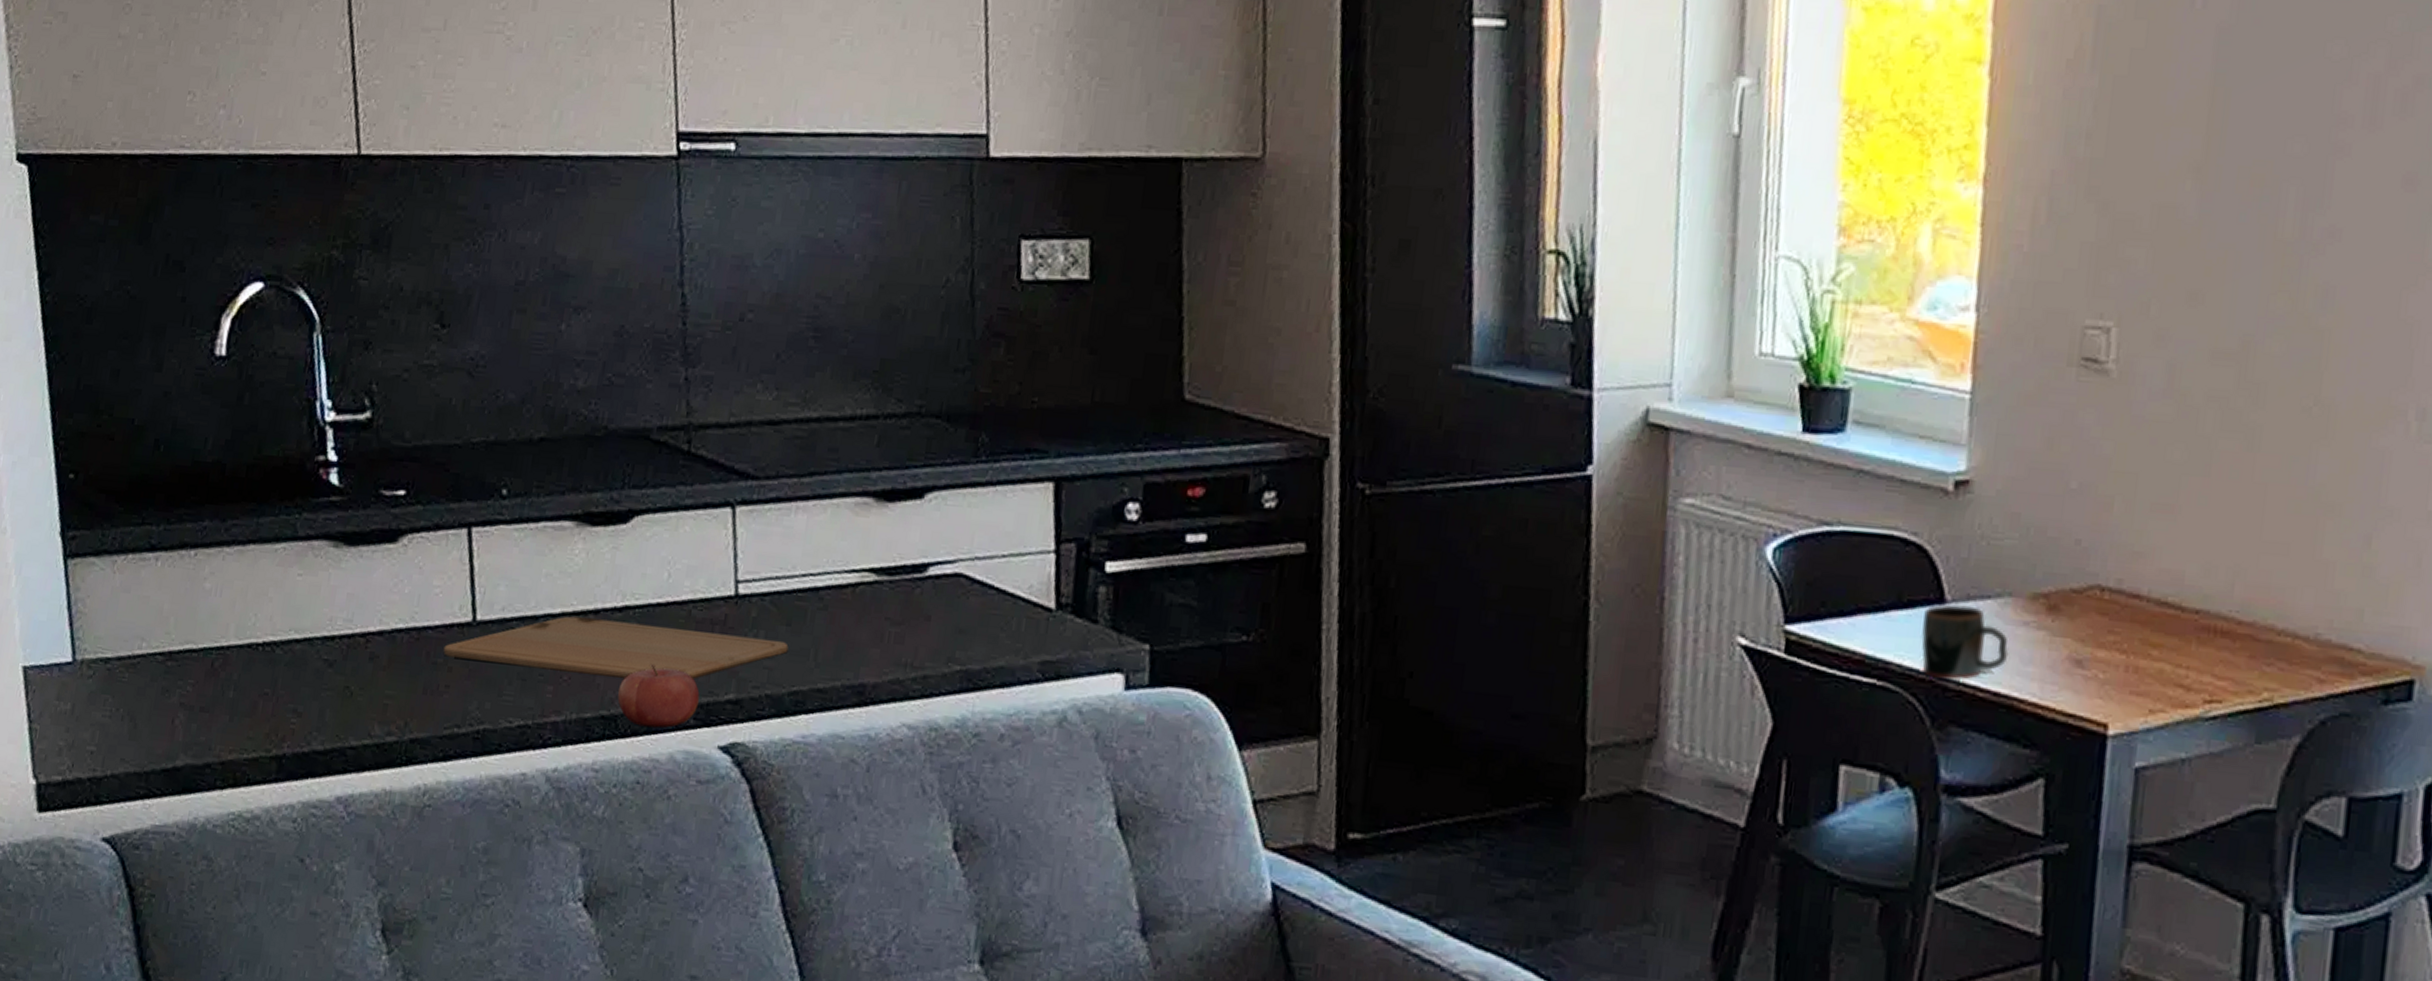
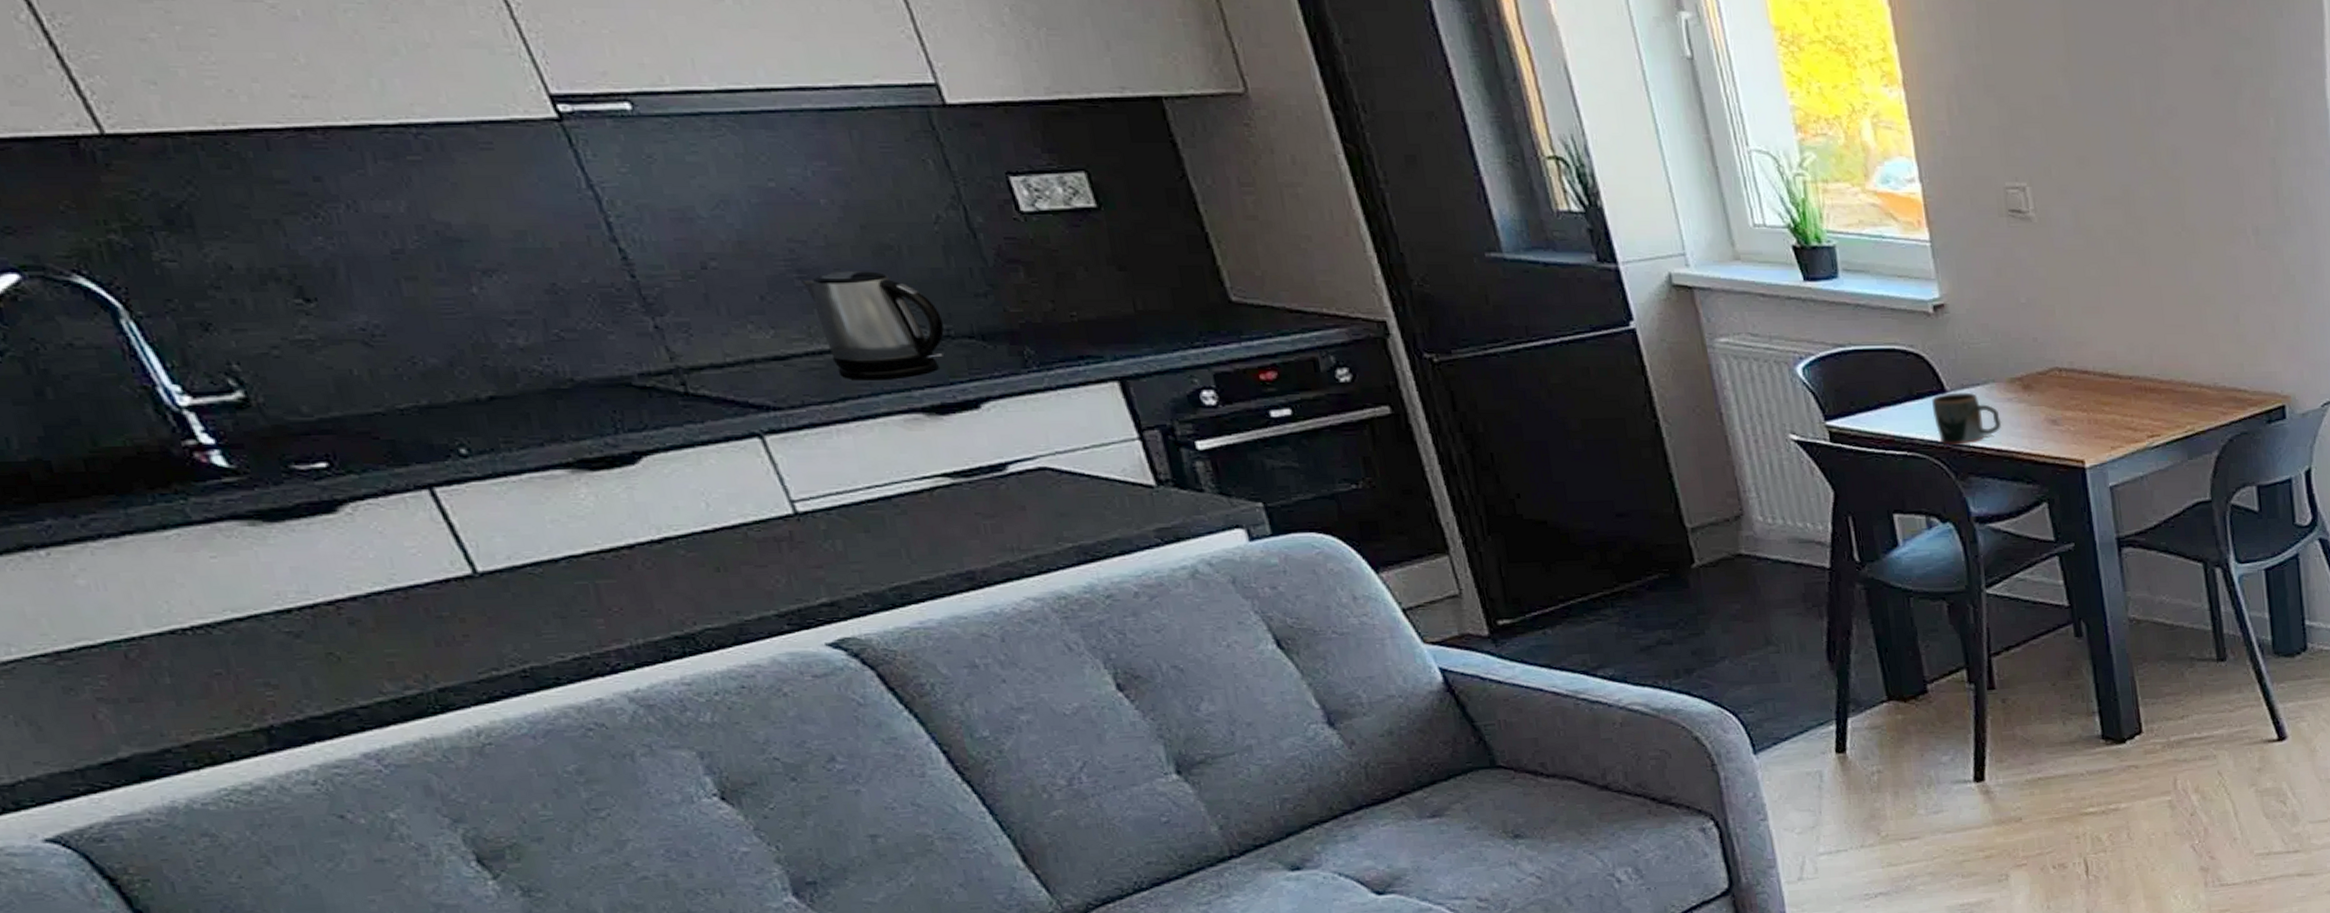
chopping board: present [443,616,789,680] -> none [445,546,875,609]
fruit: present [617,663,700,729] -> none [686,584,788,639]
kettle: none [814,332,919,457] -> present [801,270,944,381]

